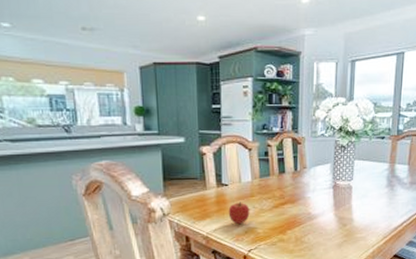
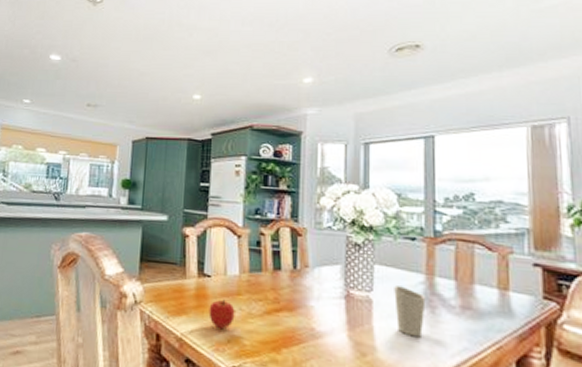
cup: none [367,174,388,208] -> present [394,285,426,338]

